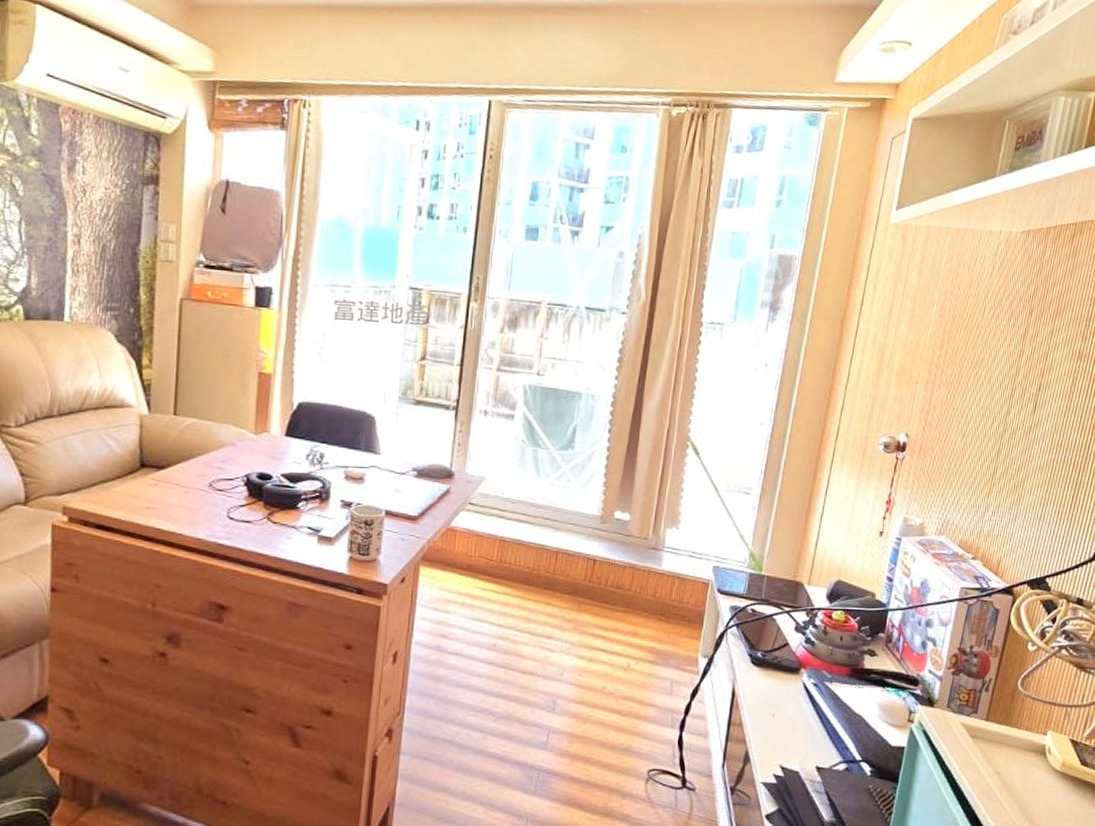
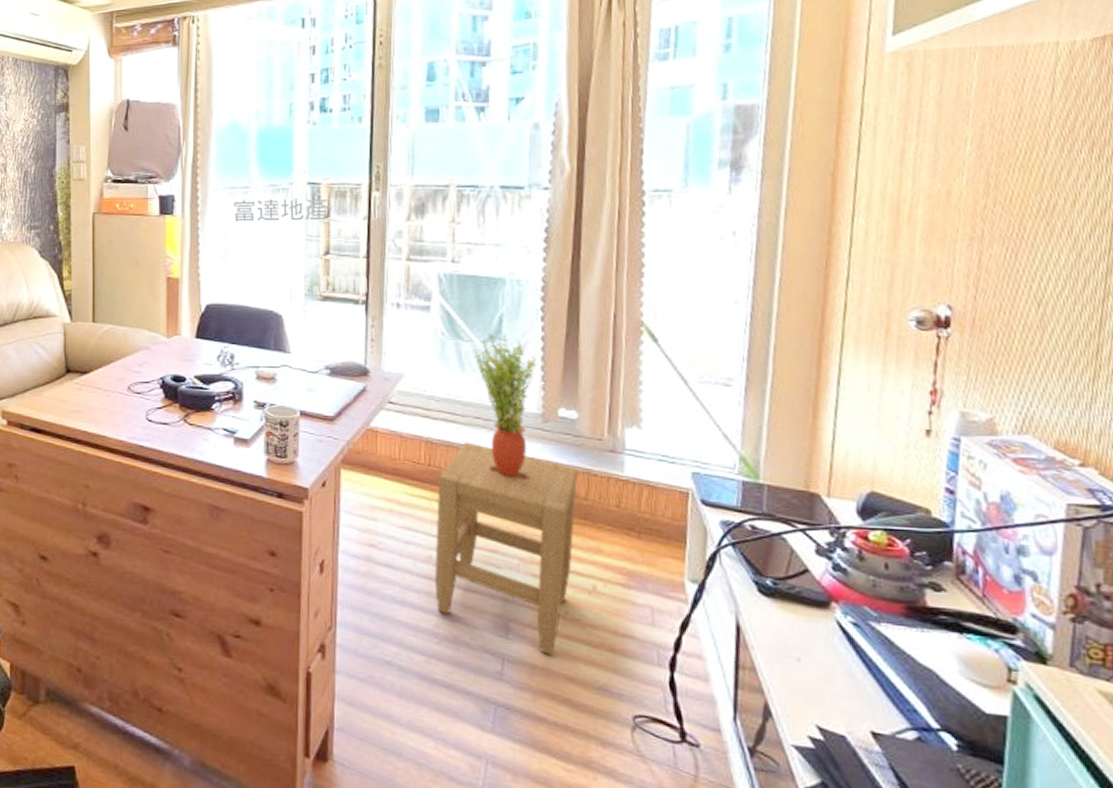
stool: none [496,540,625,726] -> present [434,442,577,656]
potted plant: none [547,442,601,572] -> present [471,333,537,477]

